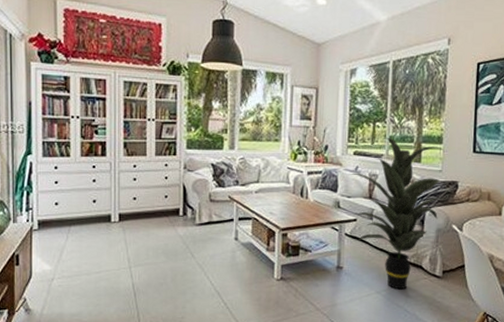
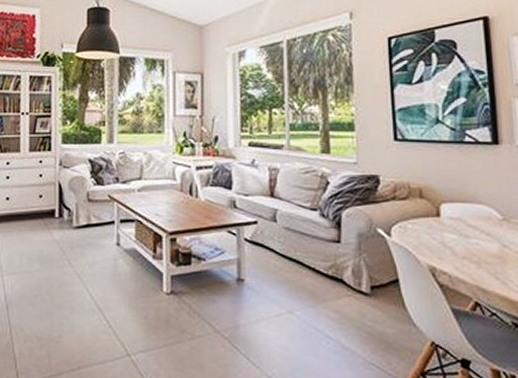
indoor plant: present [349,137,450,290] -> none [245,125,369,309]

